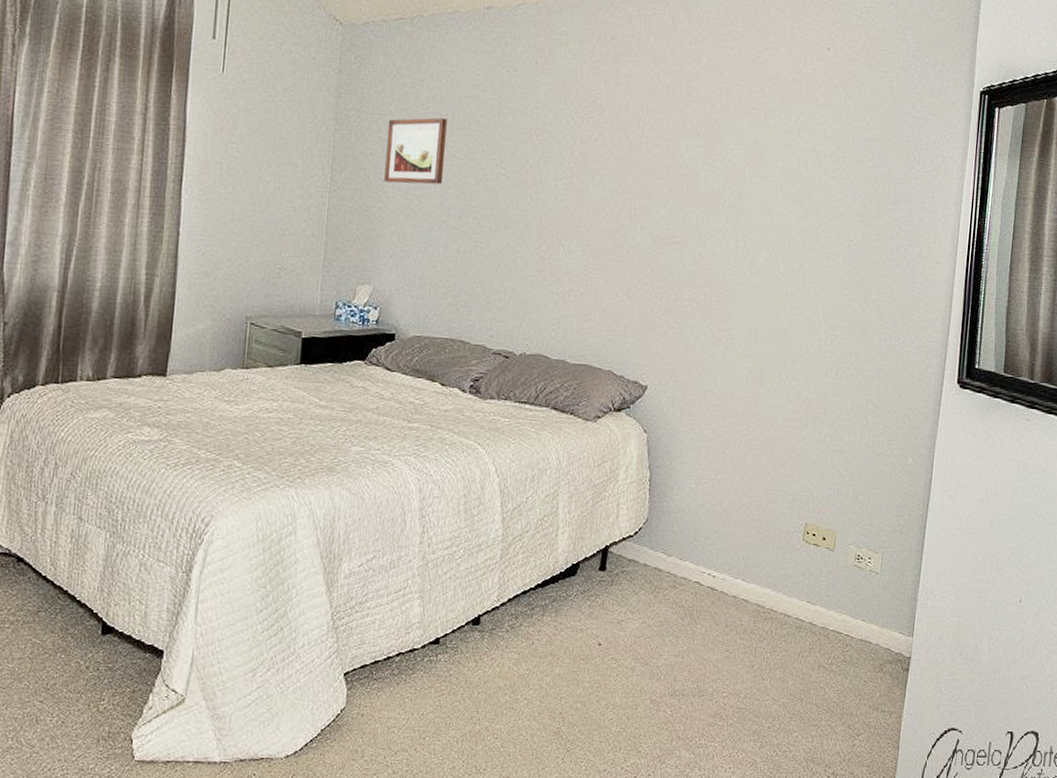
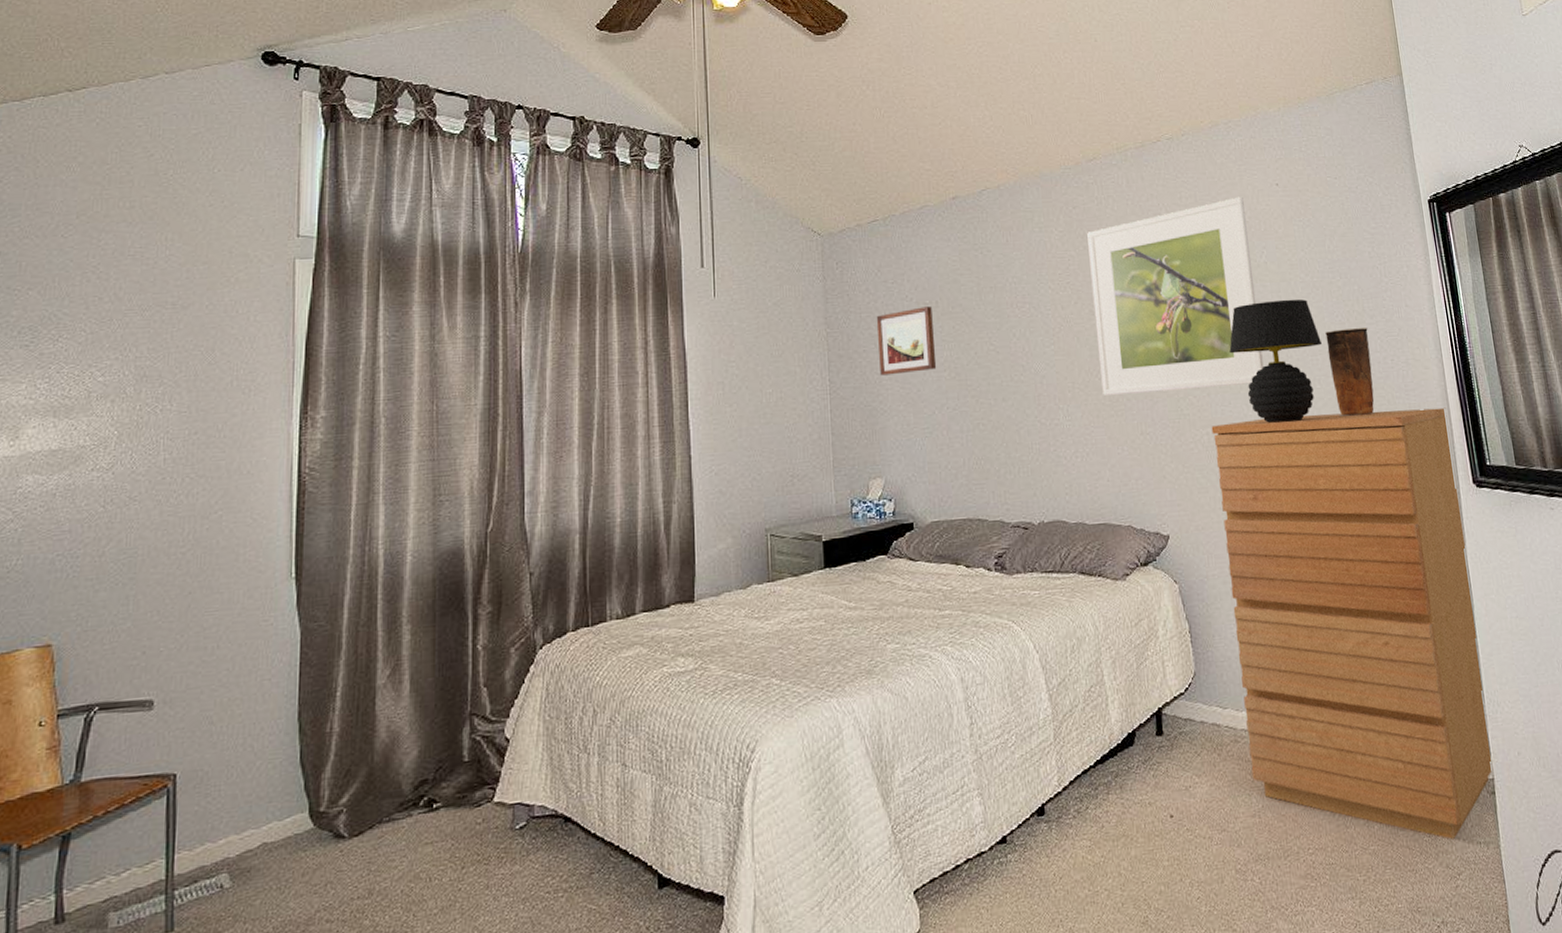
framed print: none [607,55,790,251] -> present [1087,196,1264,397]
dresser: none [683,286,949,704] -> present [1211,407,1494,840]
table lamp: none [744,169,839,295] -> present [1229,299,1322,423]
vase: none [840,210,888,301] -> present [1325,328,1375,417]

